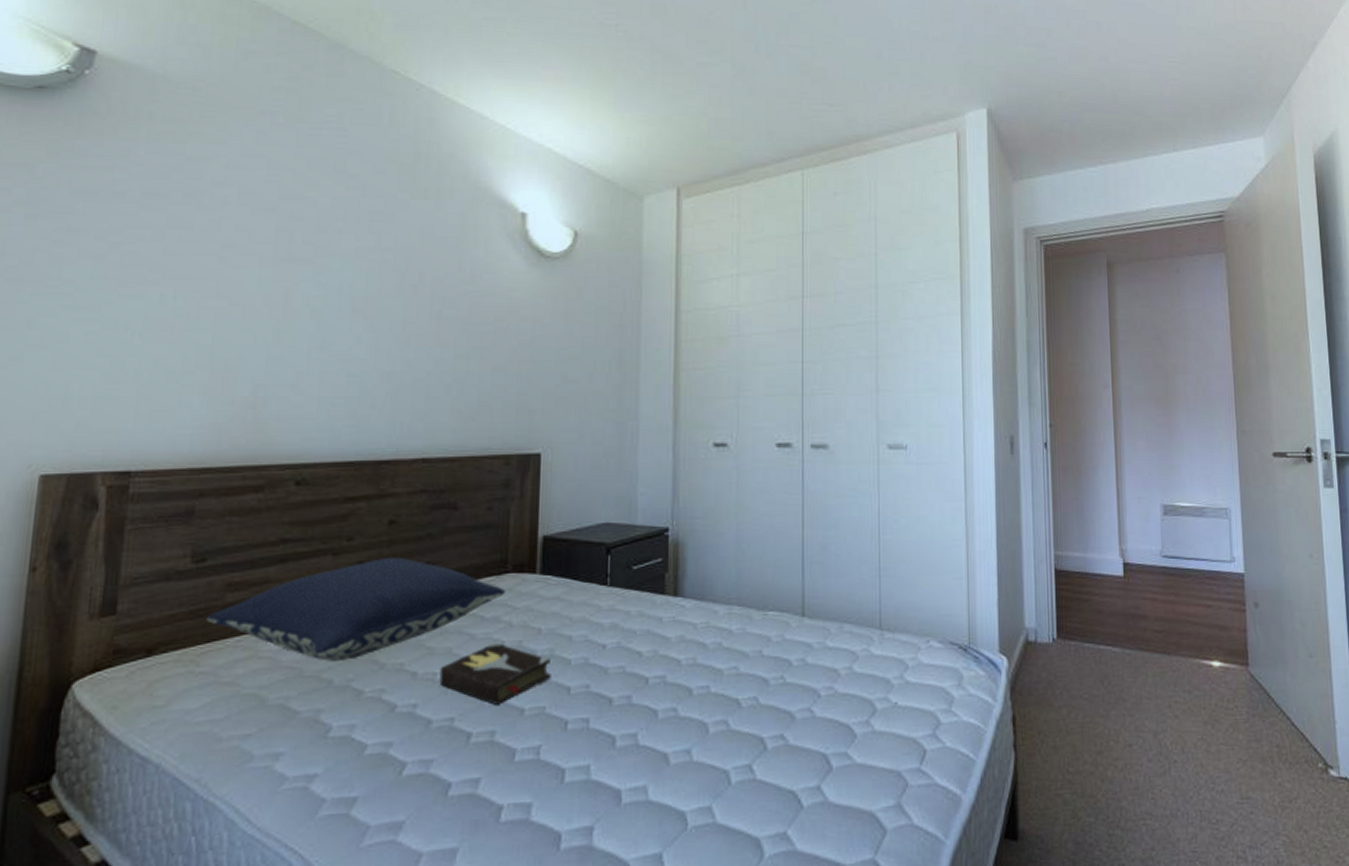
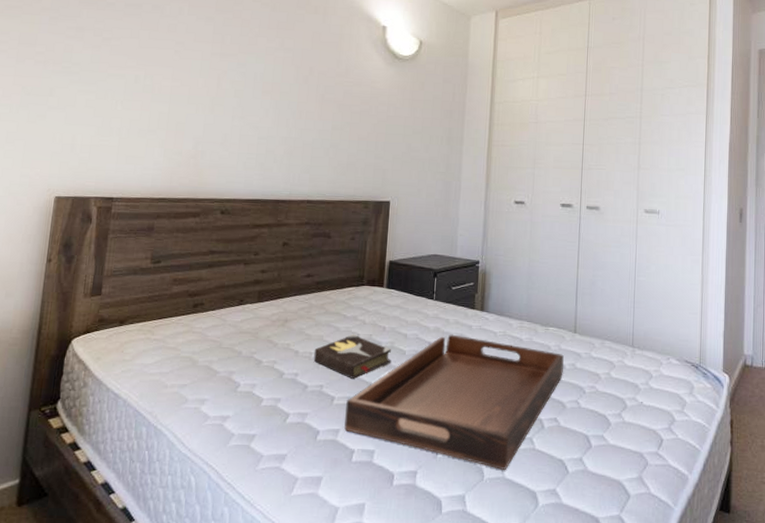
pillow: present [207,556,505,661] -> none [159,268,361,339]
serving tray: none [487,631,789,813] -> present [344,334,564,470]

